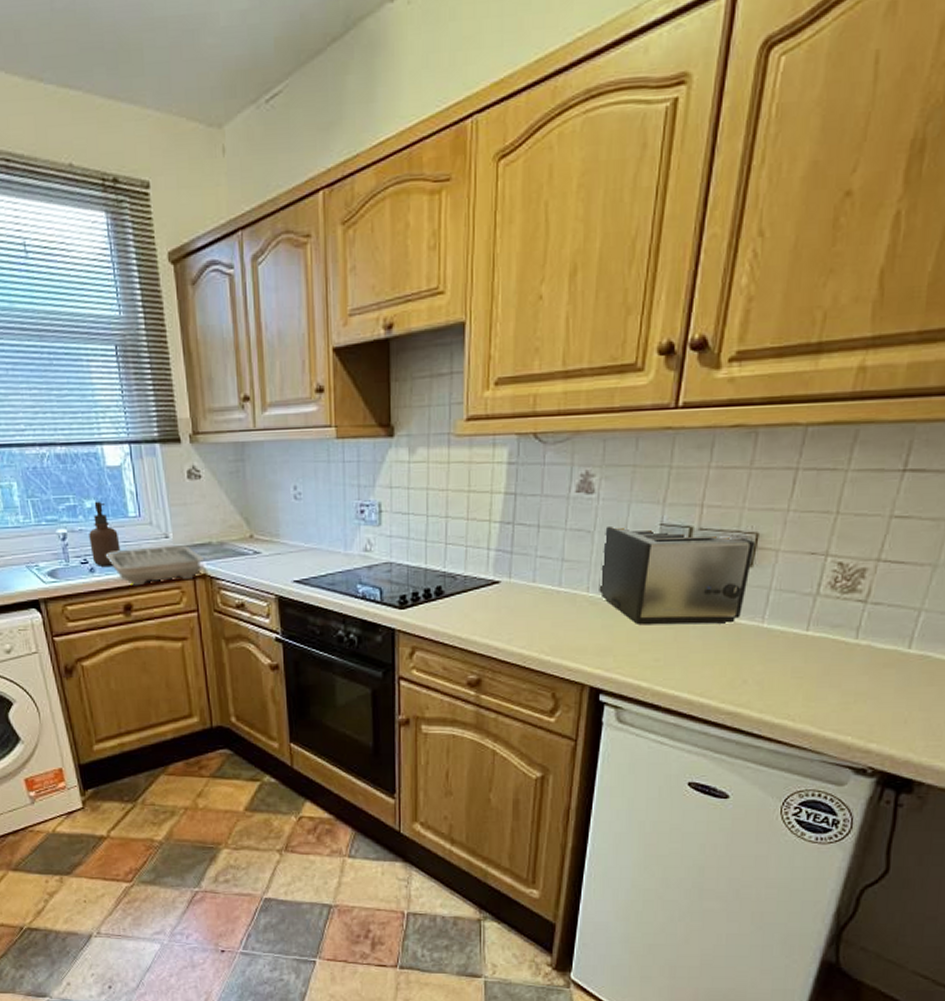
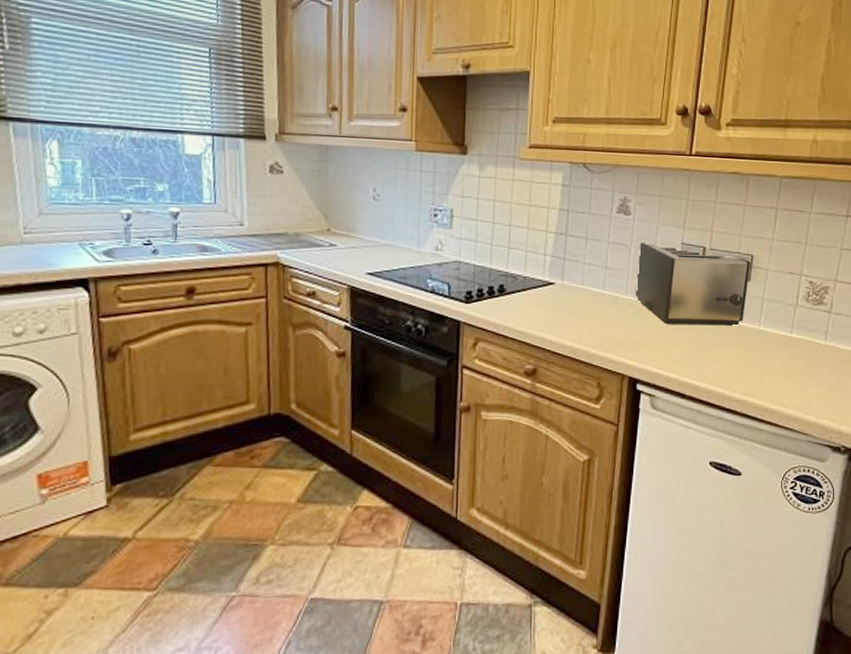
soap dispenser: present [89,501,121,566] -> none [156,185,190,249]
dish rack: present [106,545,205,585] -> none [173,232,279,269]

